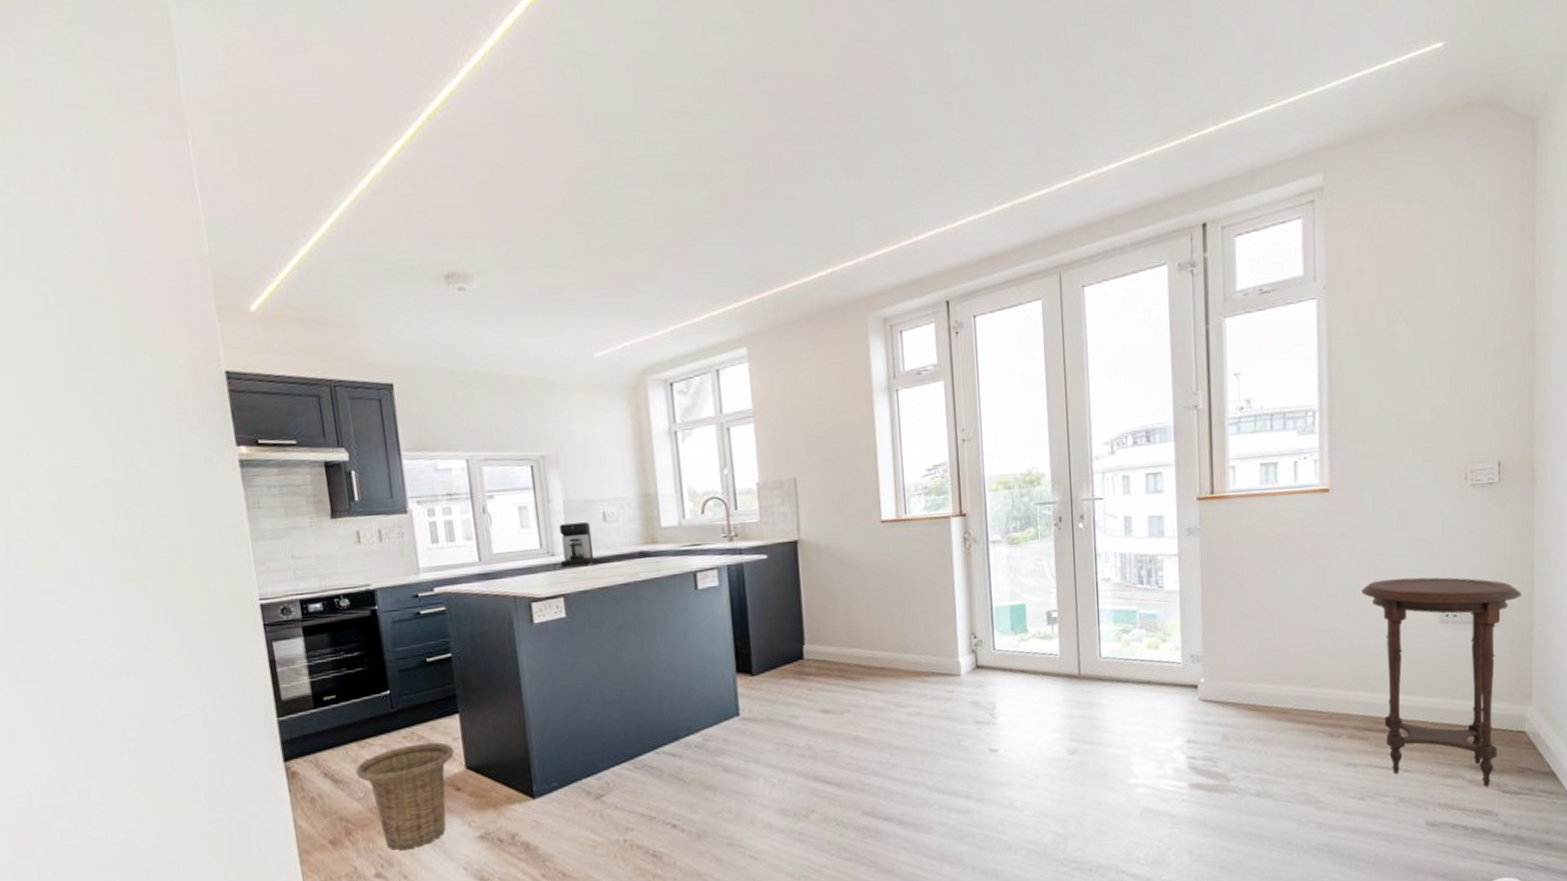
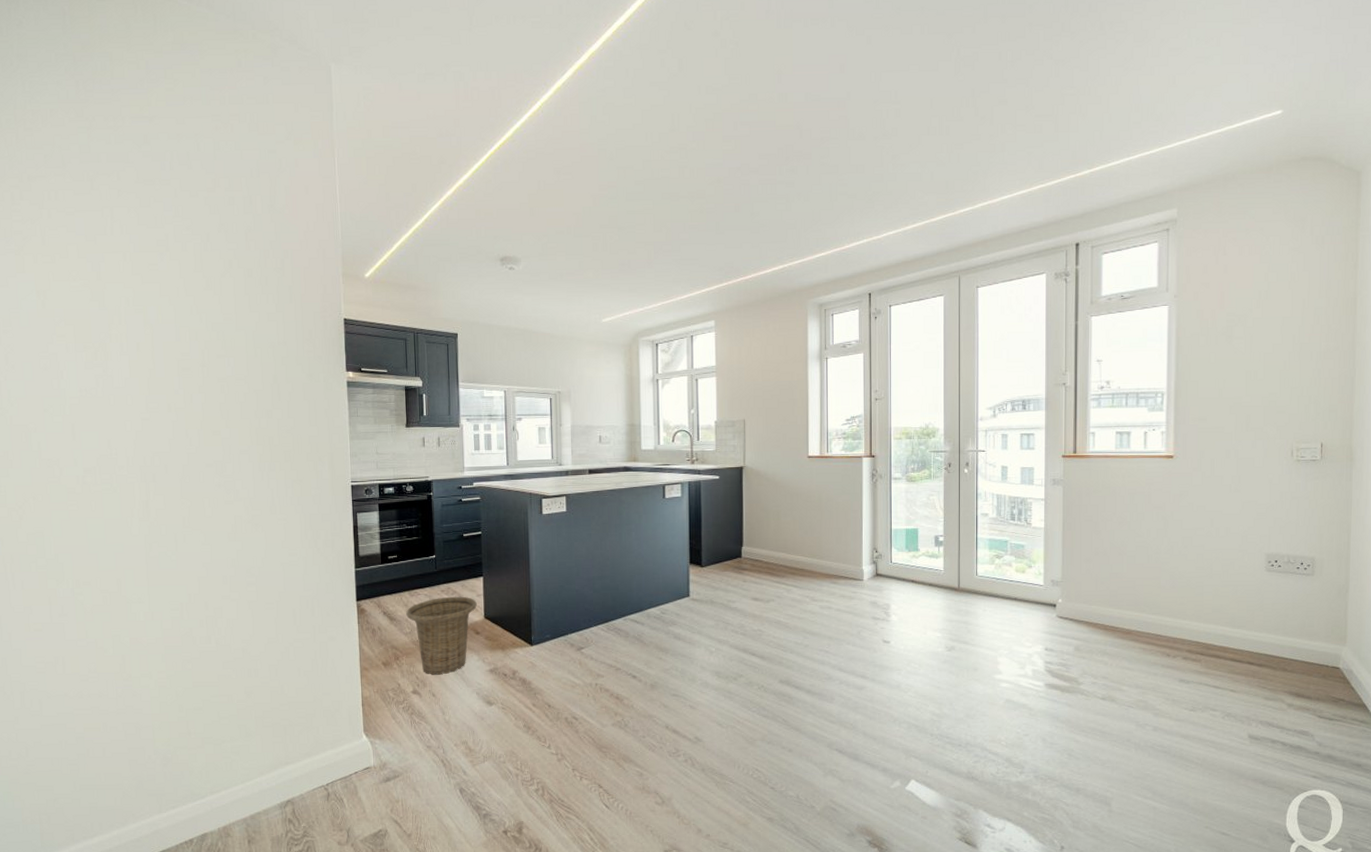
coffee maker: present [559,522,595,568] -> none [565,442,590,475]
side table: present [1361,577,1521,787] -> none [1198,531,1339,712]

